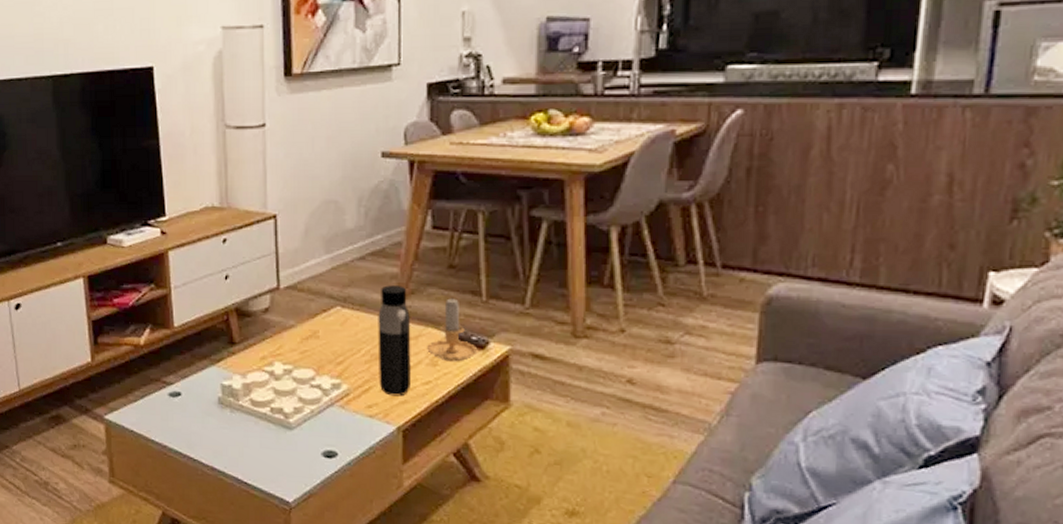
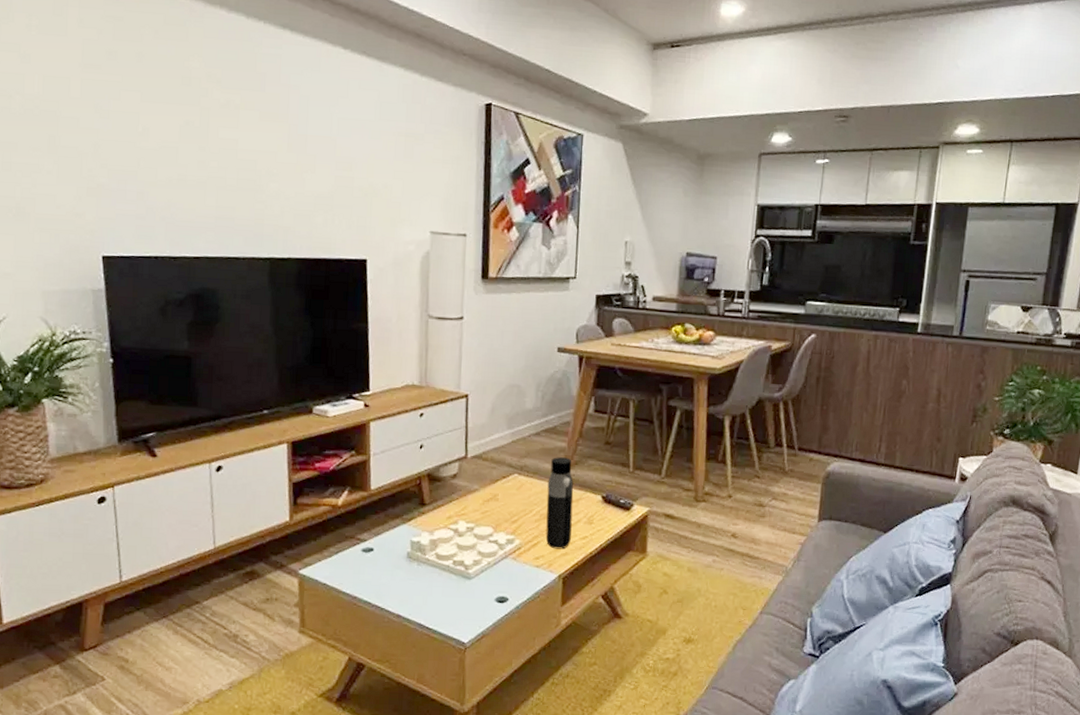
candle: present [427,297,478,362] -> none [585,468,625,521]

